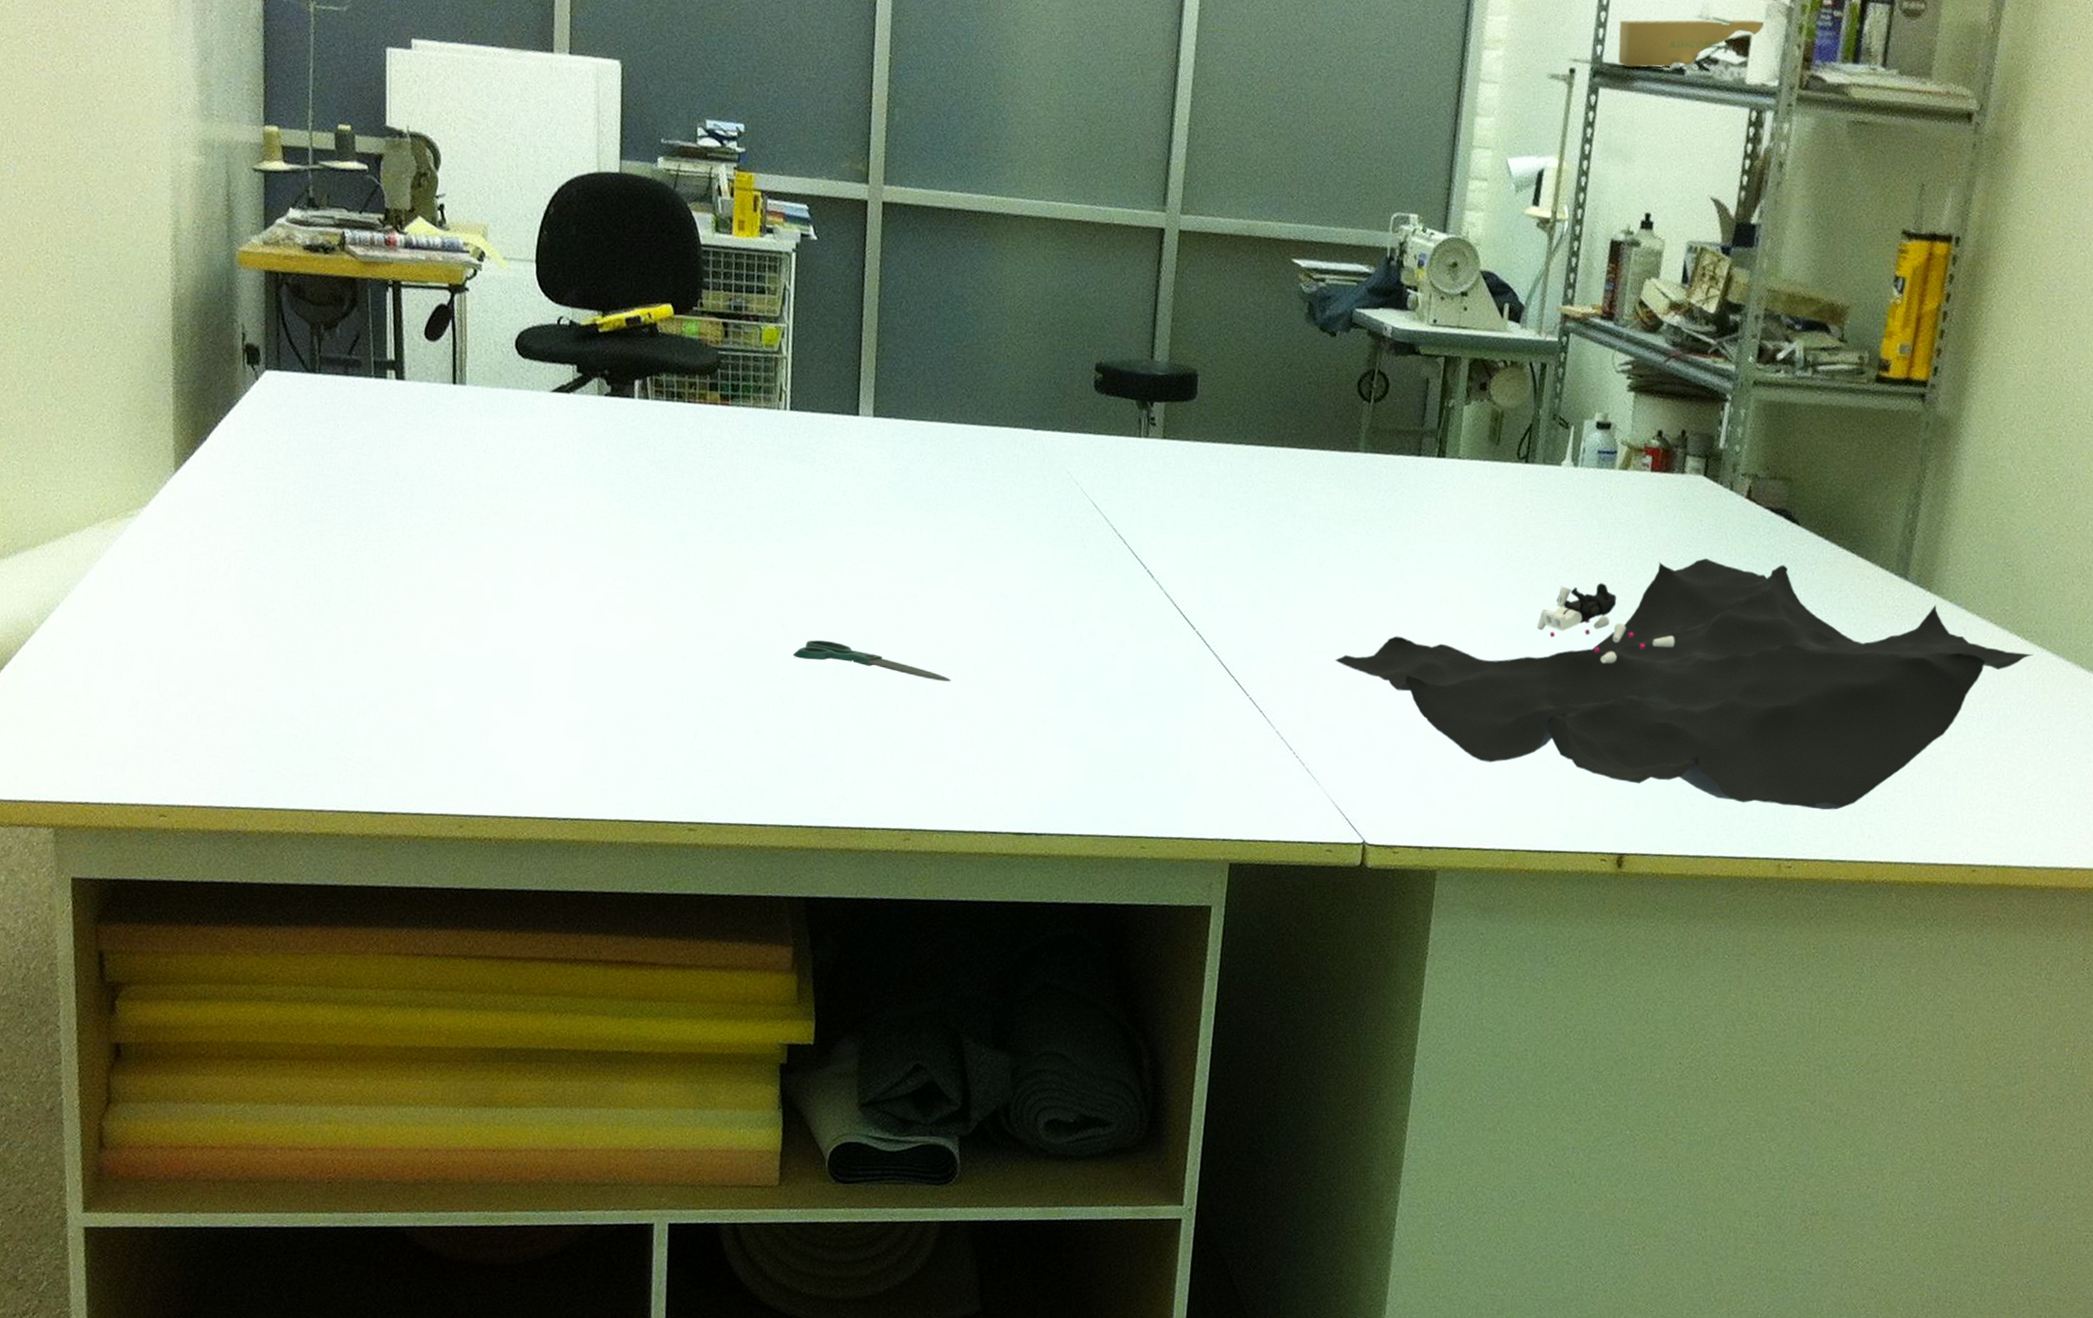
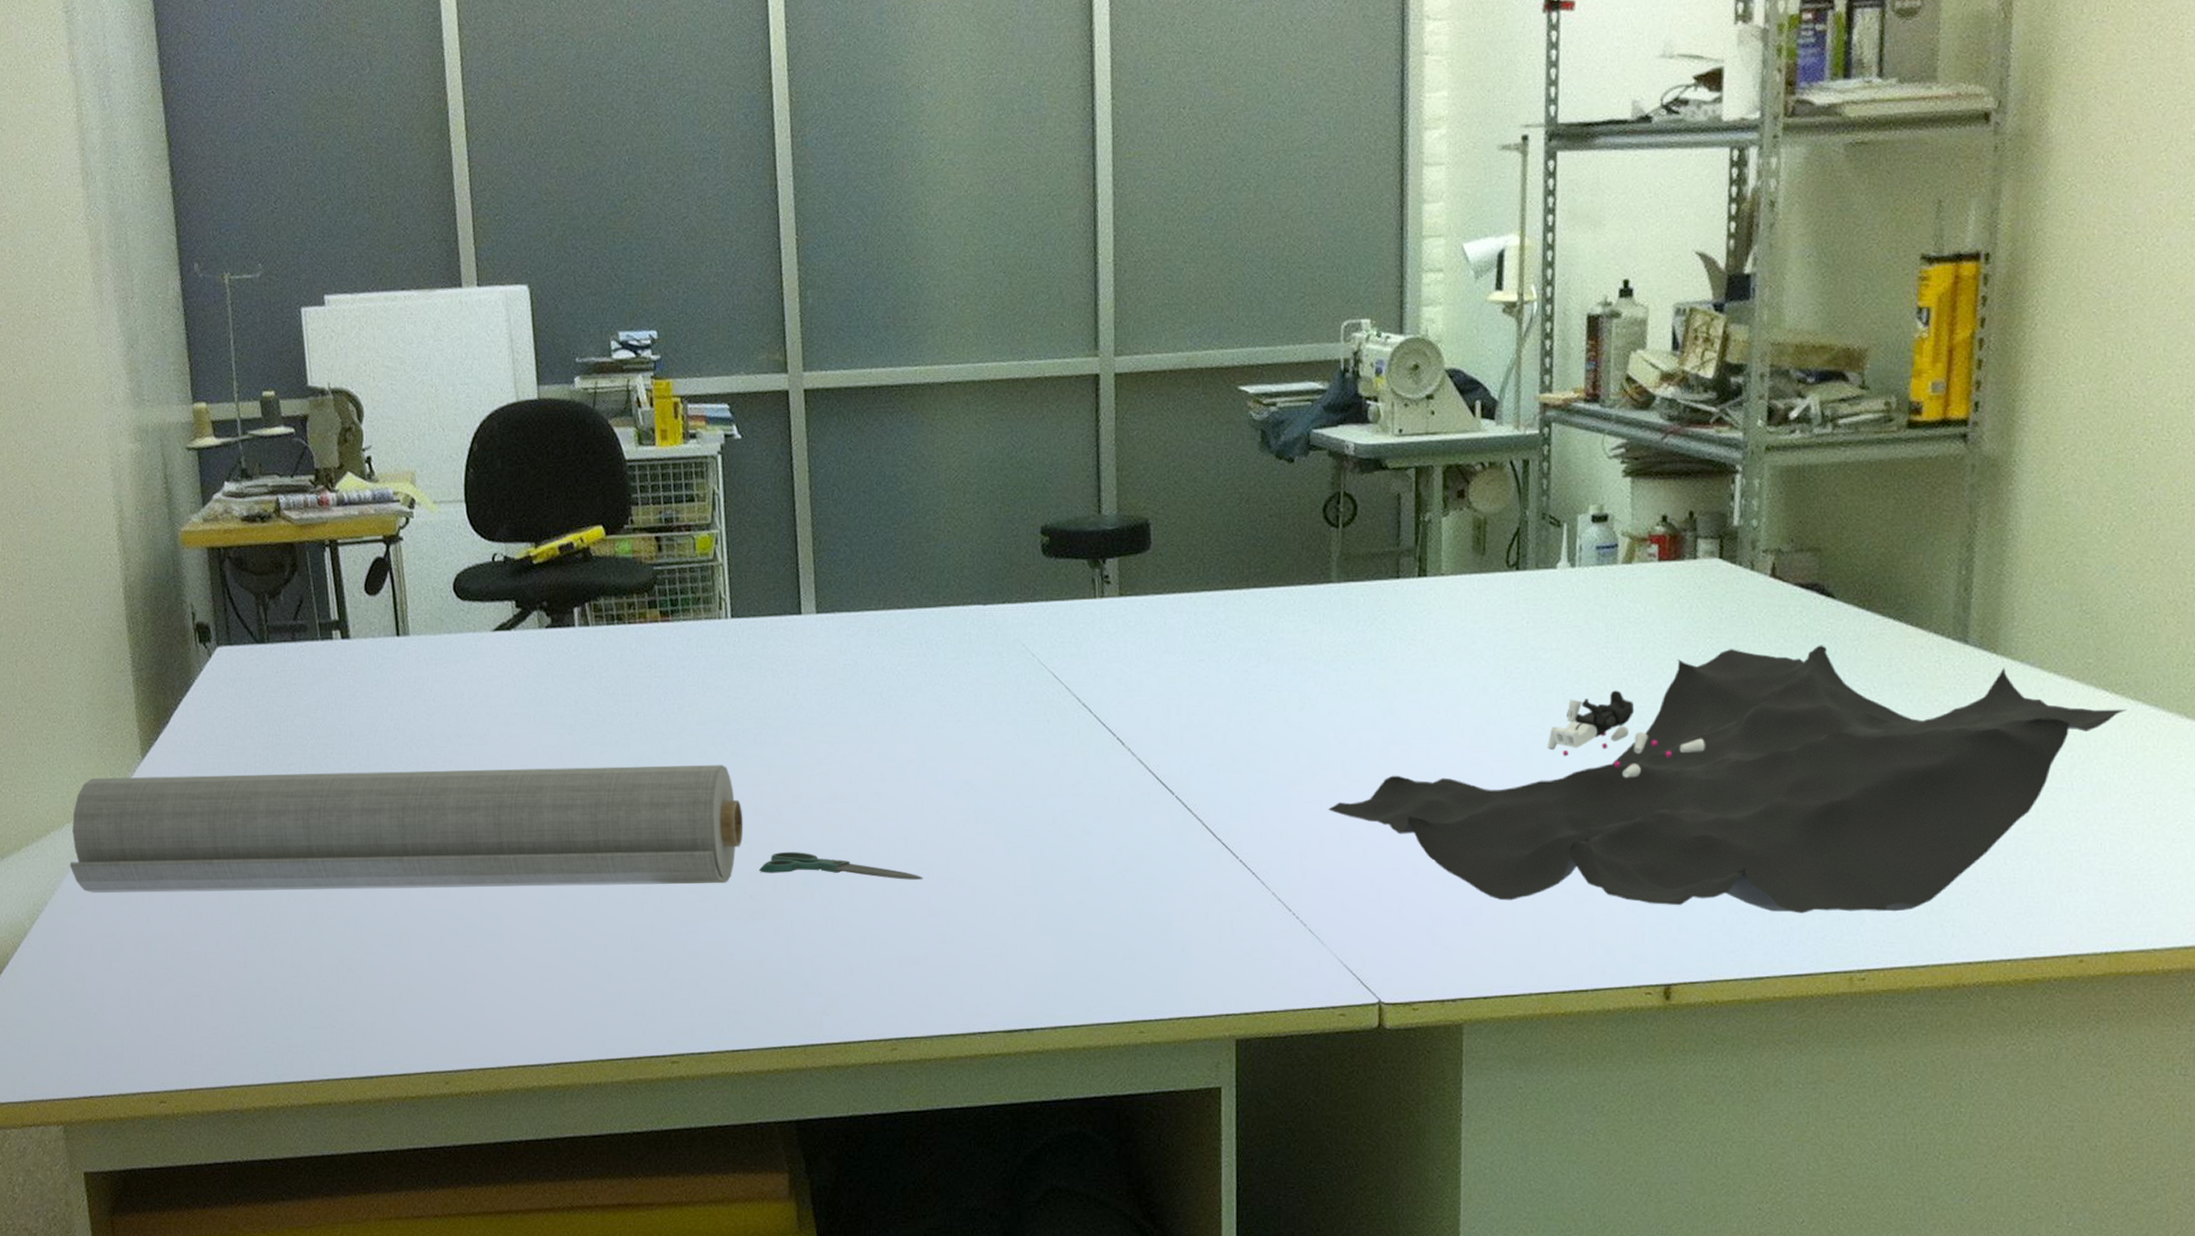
fabric roll: none [87,485,783,664] -> present [69,765,743,894]
box: present [1618,19,1765,68] -> none [1572,50,1737,124]

